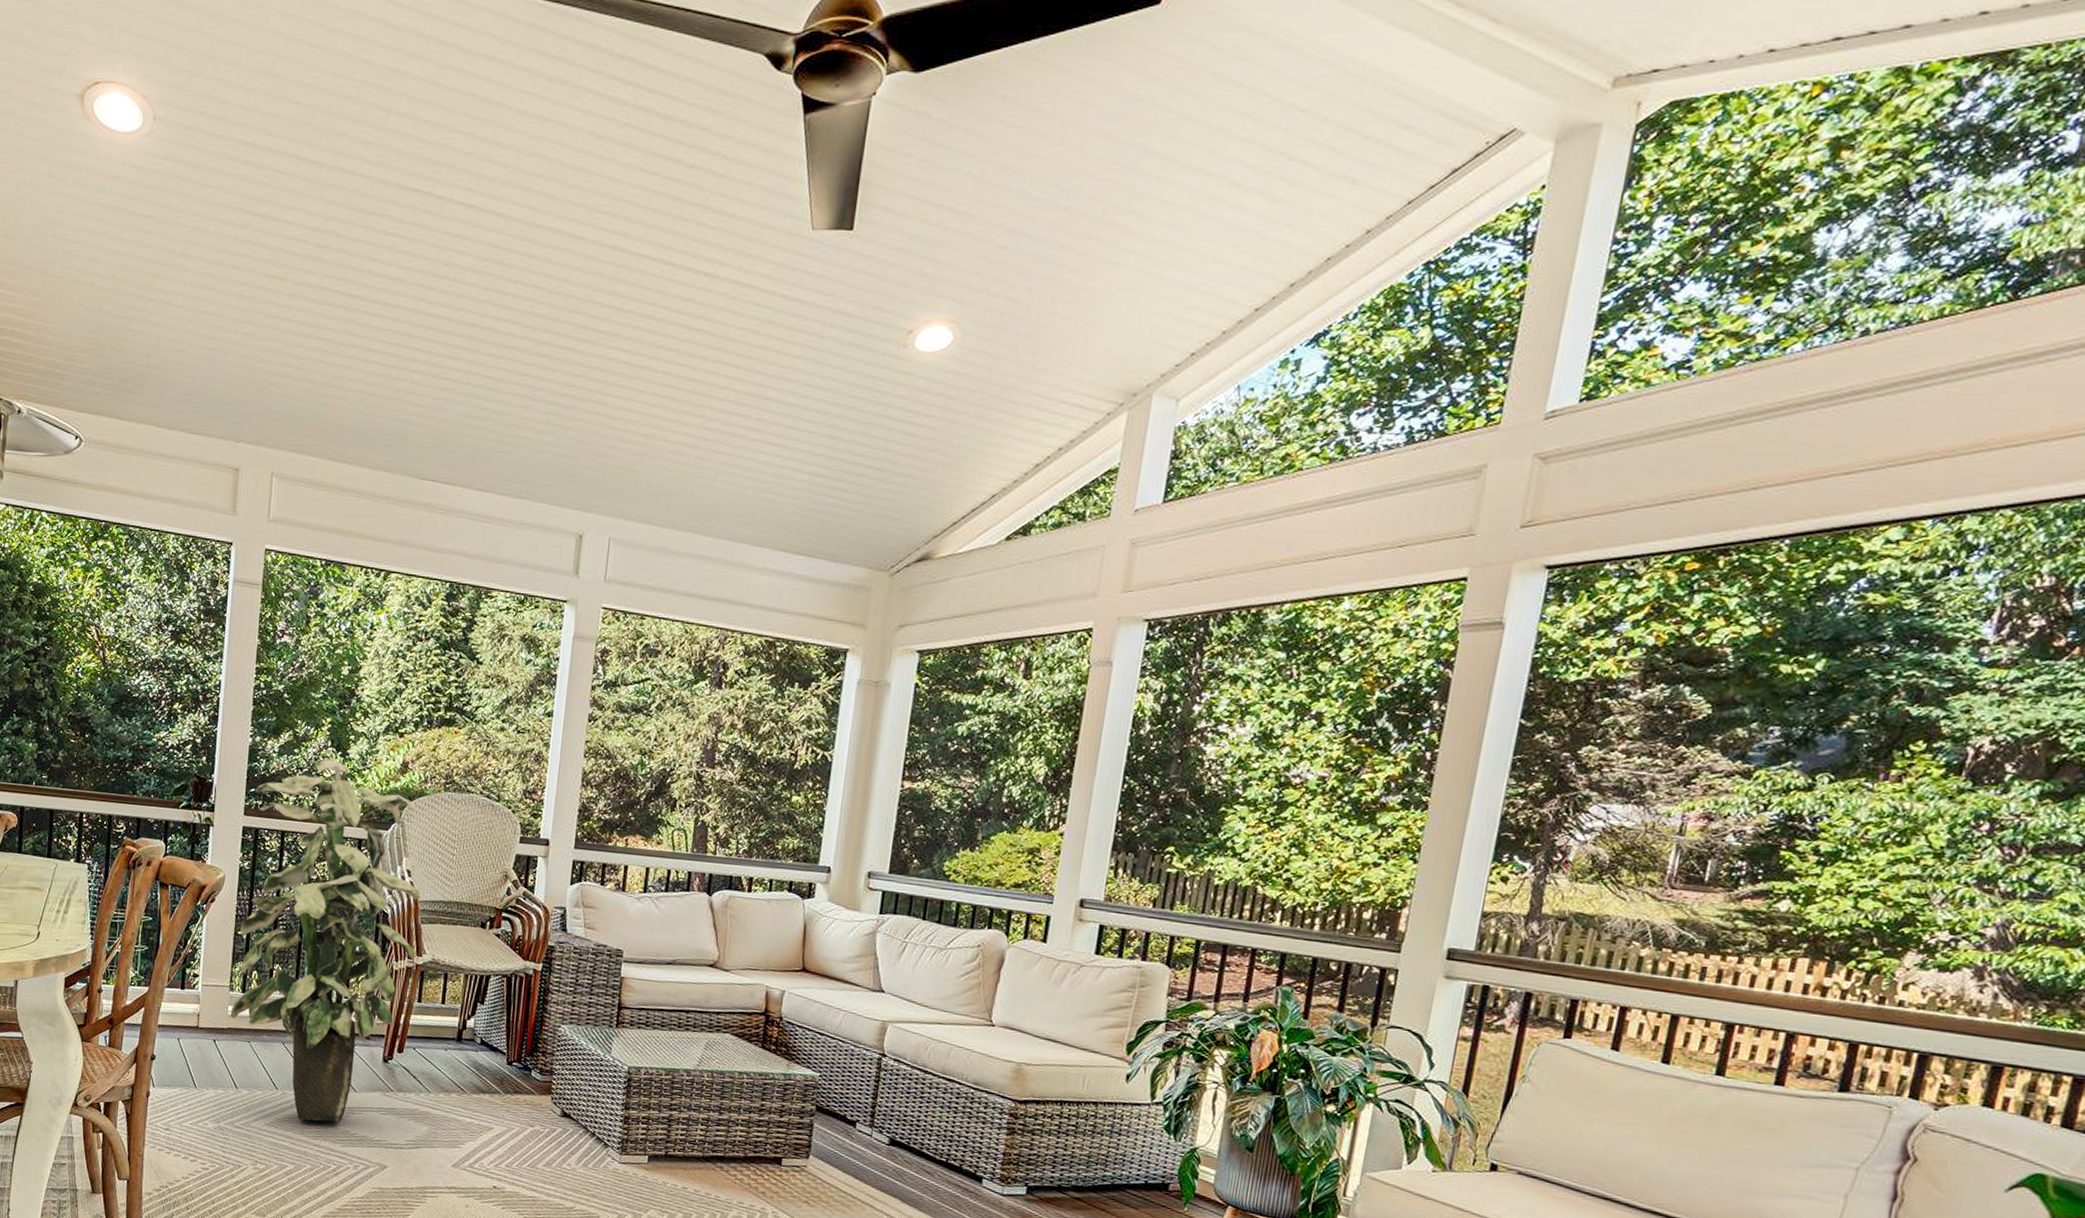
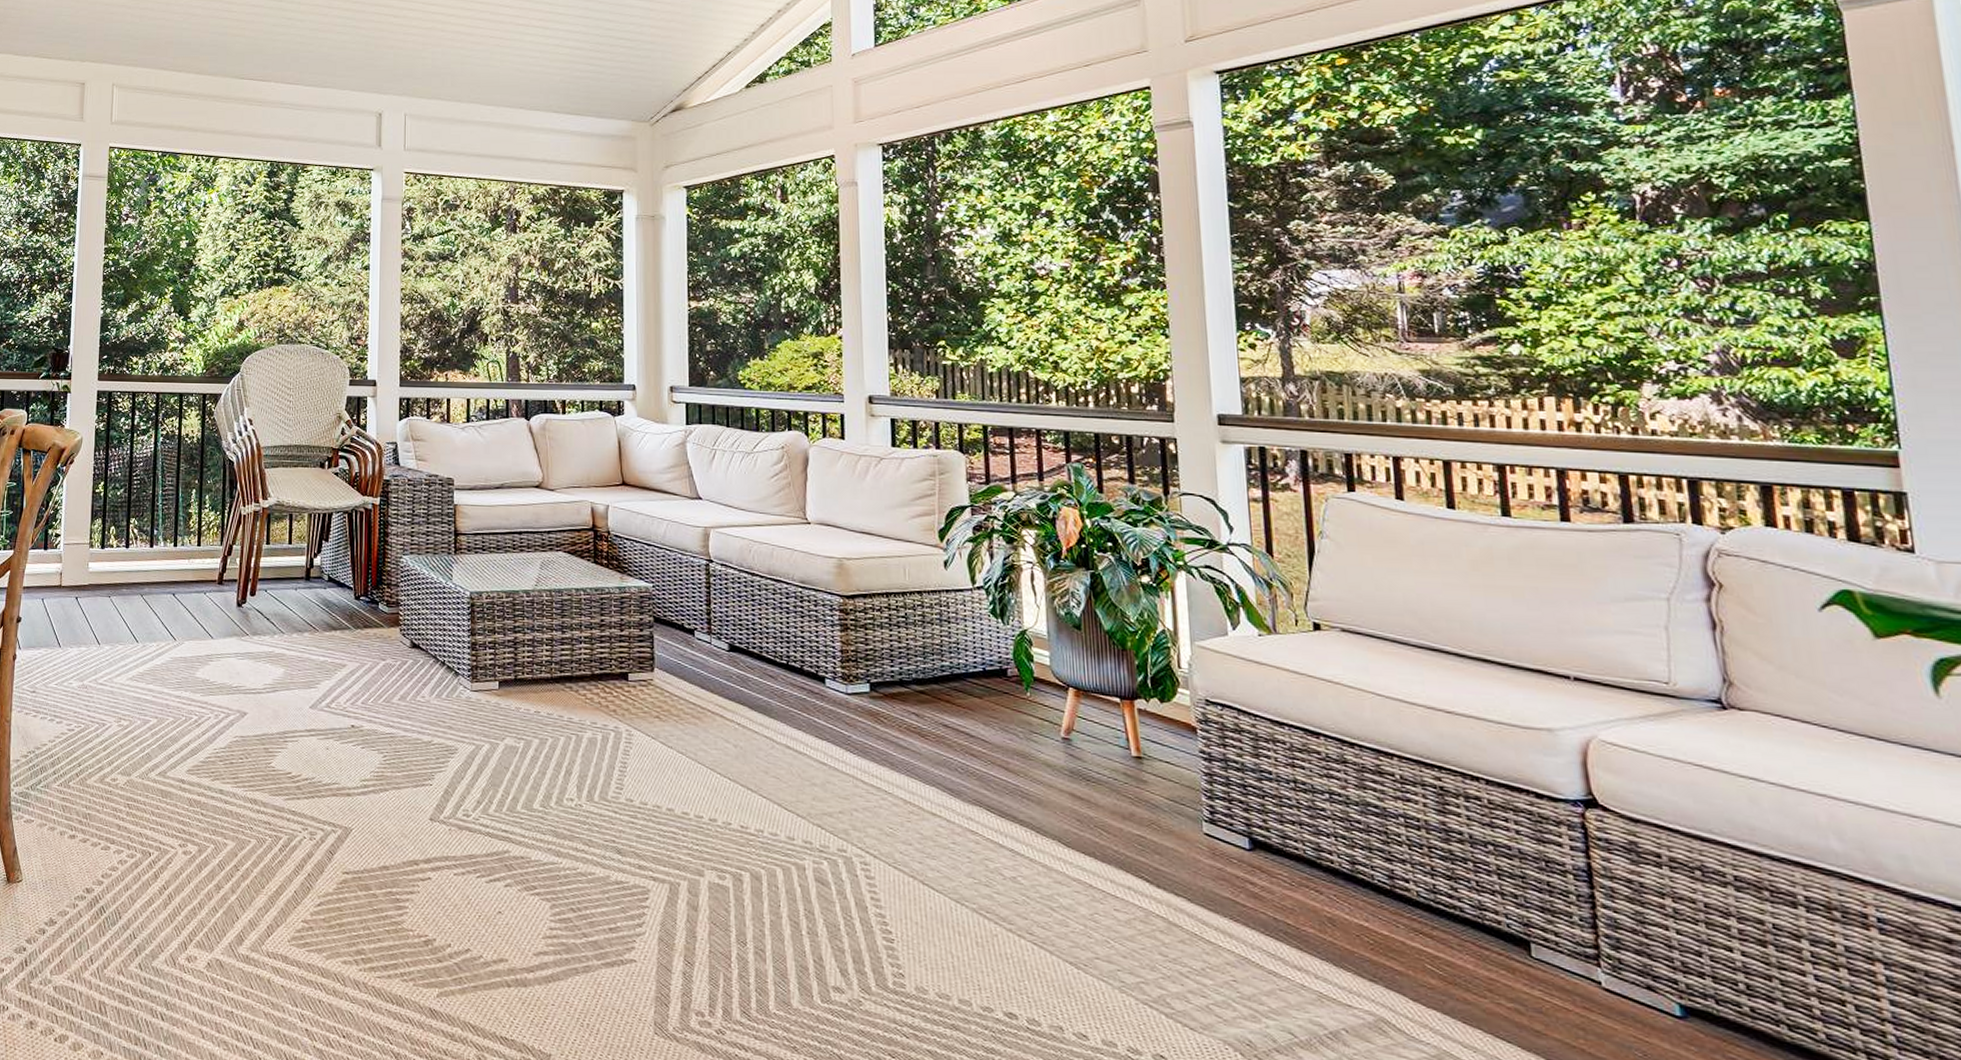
indoor plant: present [231,759,421,1122] -> none [91,324,263,672]

